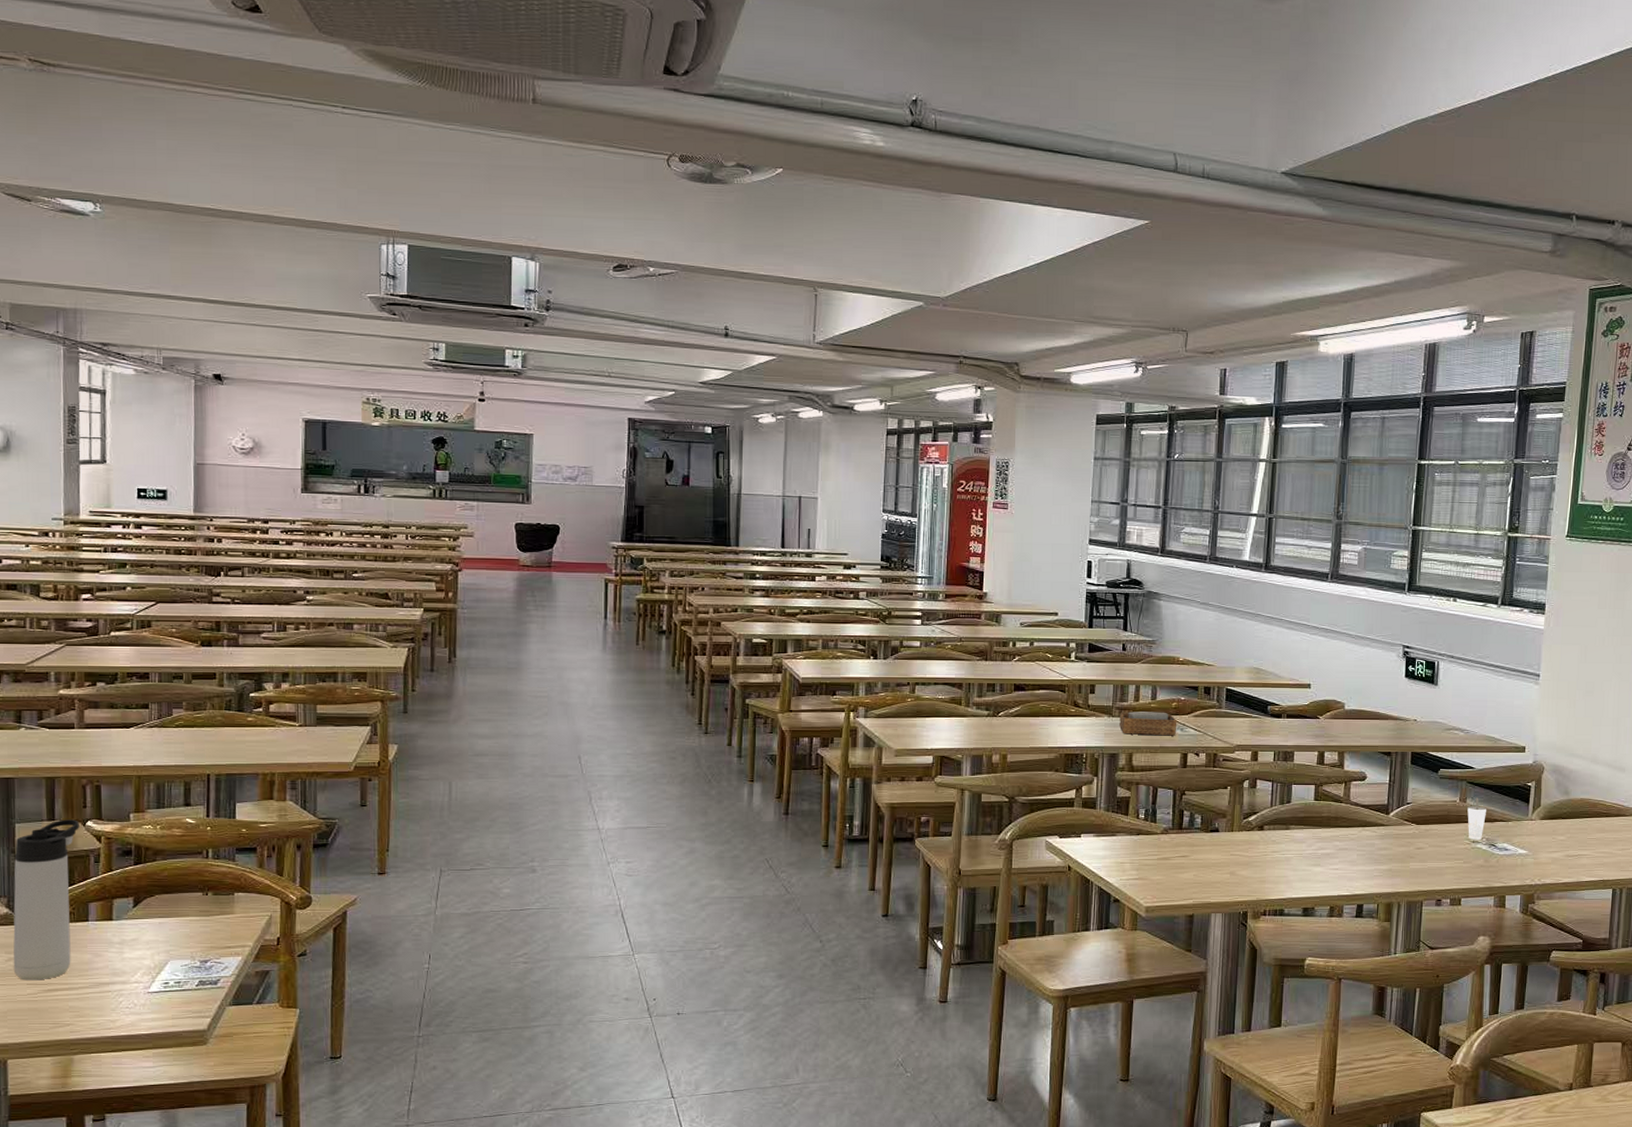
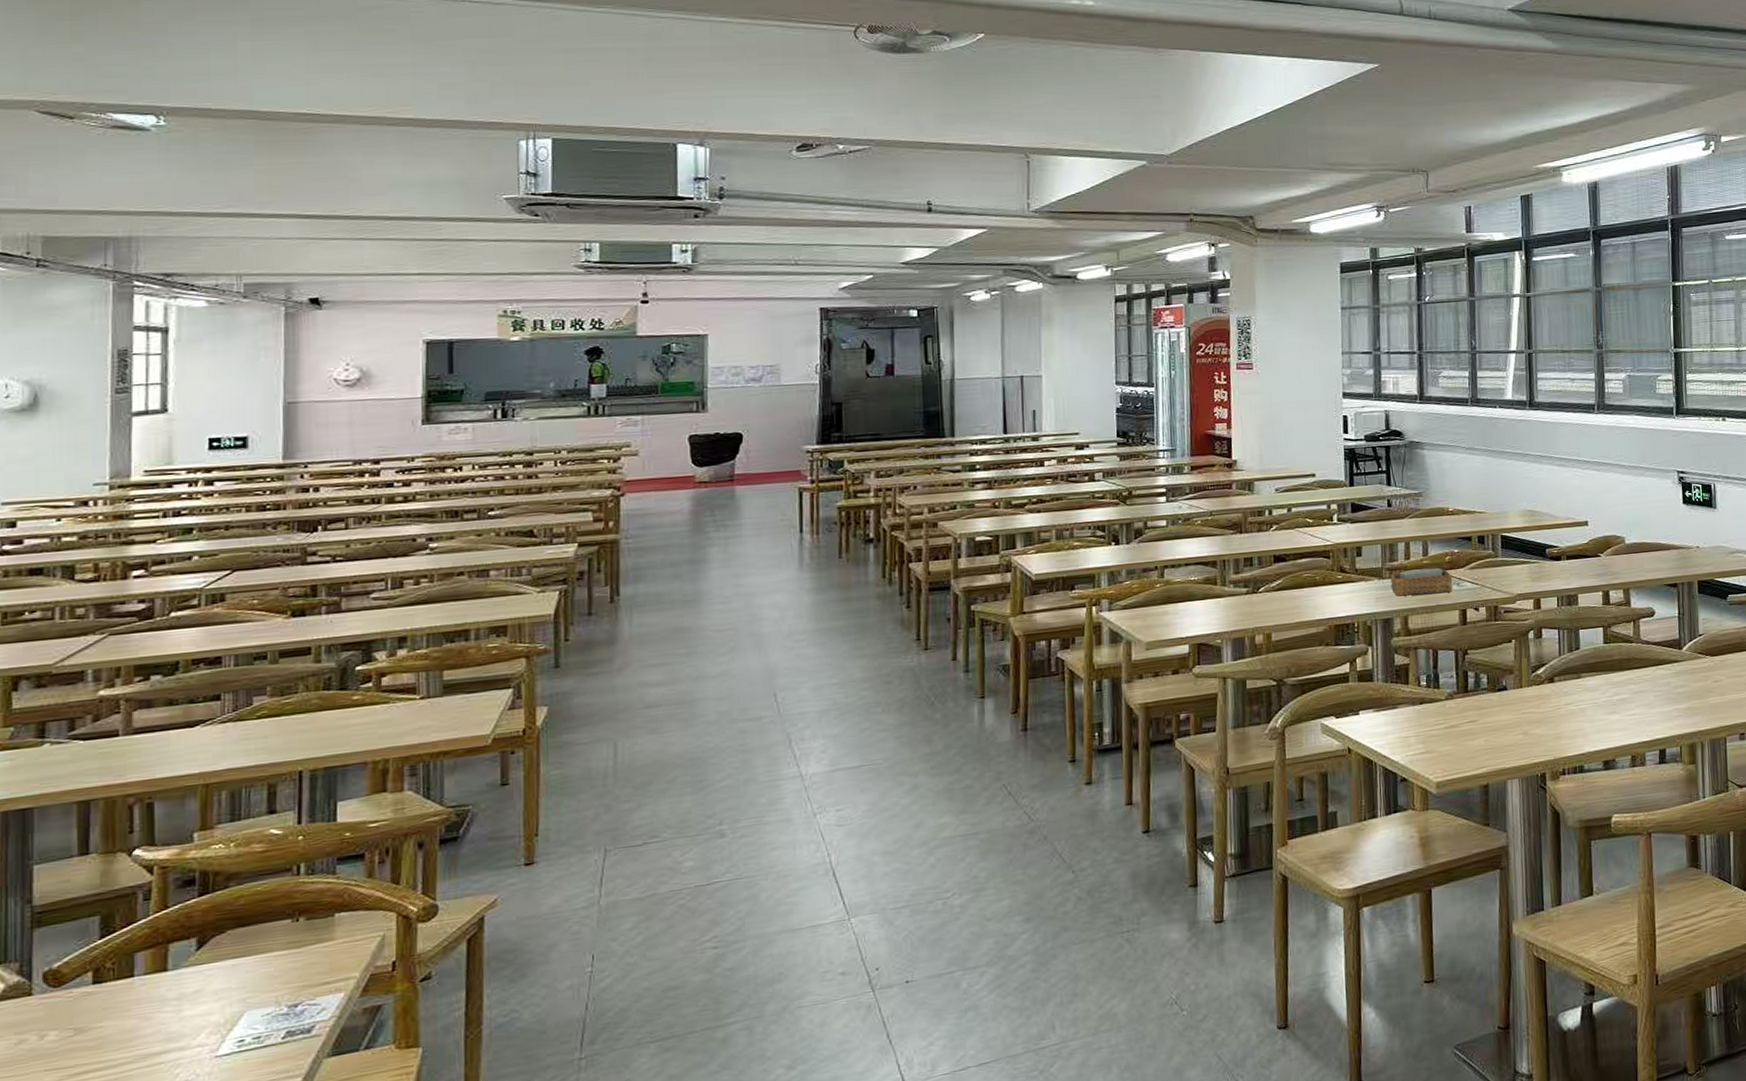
thermos bottle: present [13,819,79,981] -> none [25,850,123,1066]

